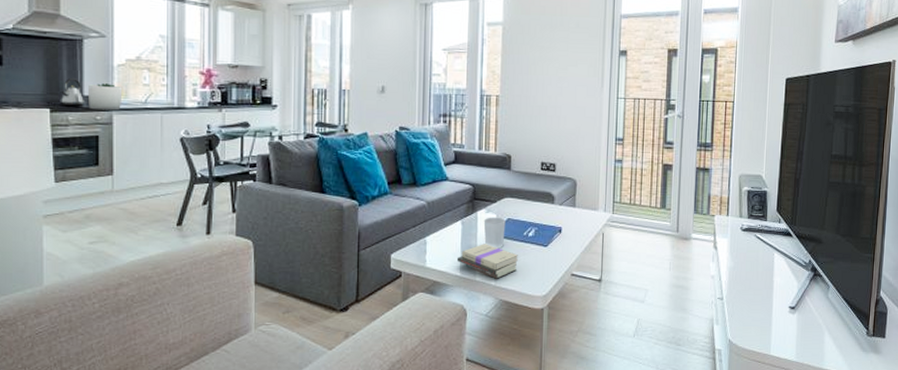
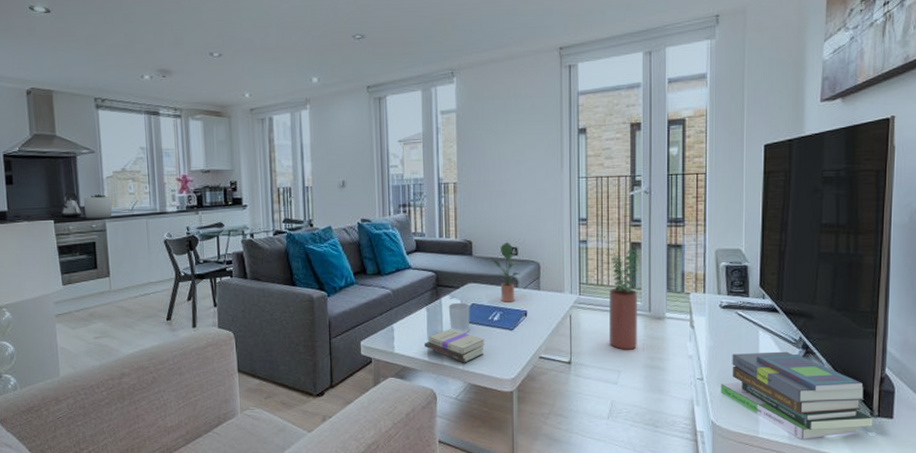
potted plant: none [529,157,557,220] -> present [491,241,520,304]
vase: none [638,163,672,269] -> present [608,241,641,350]
books: none [738,273,869,357] -> present [720,351,873,439]

